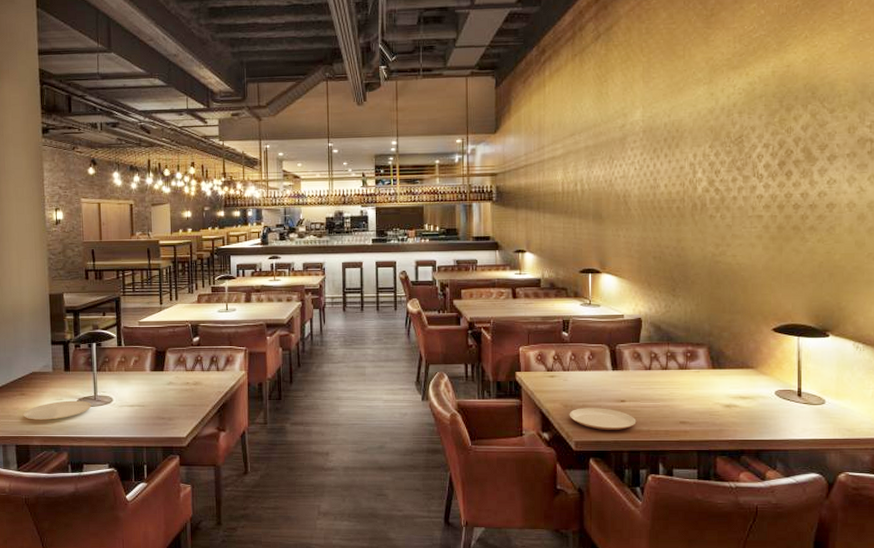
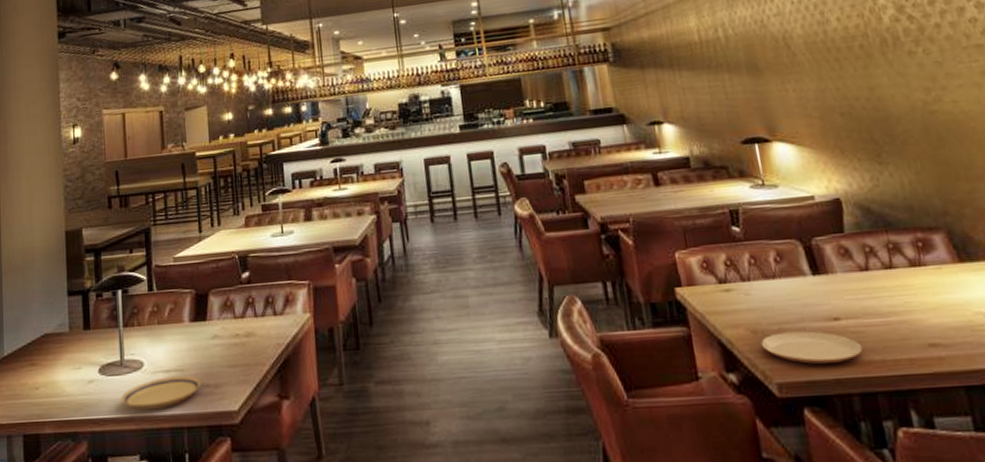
plate: present [23,400,92,420] -> none [33,368,117,399]
plate: none [94,410,158,433] -> present [121,376,201,411]

